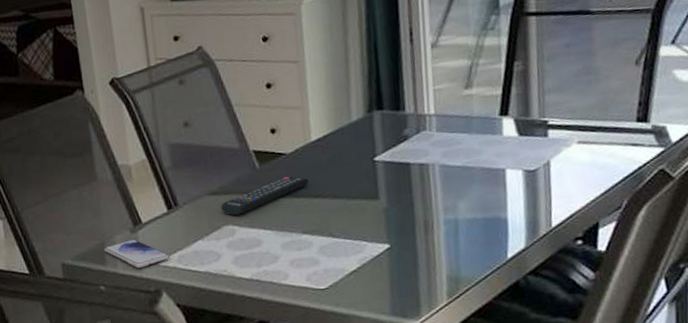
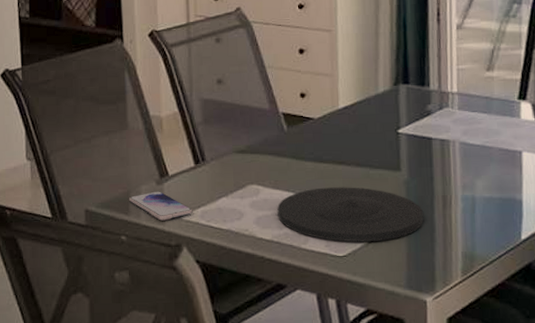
remote control: present [221,176,309,216] -> none [247,141,334,175]
plate: none [254,219,405,275] -> present [277,187,423,243]

